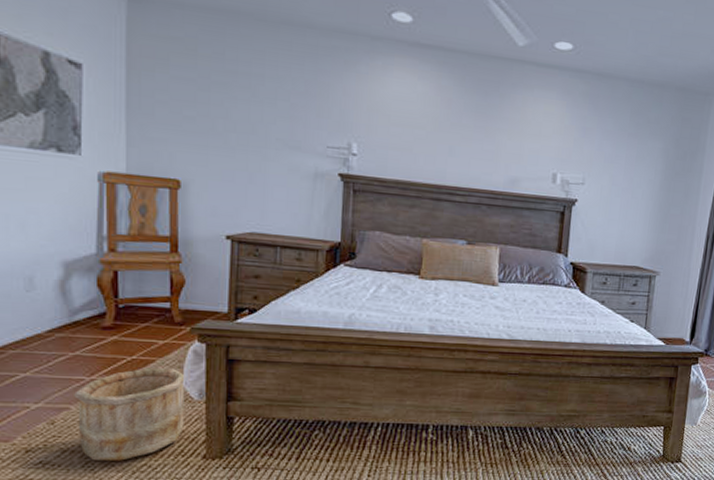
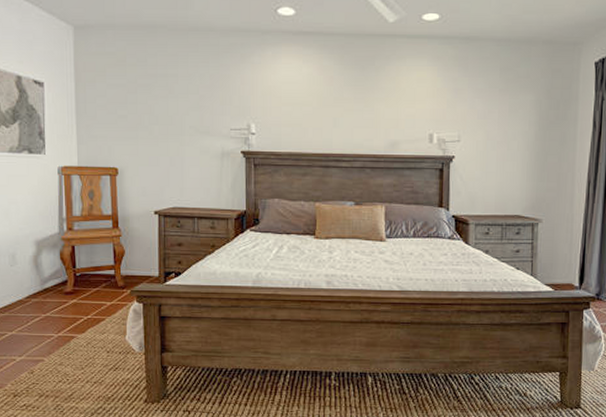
wooden bucket: present [74,368,187,461] -> none [47,325,129,404]

